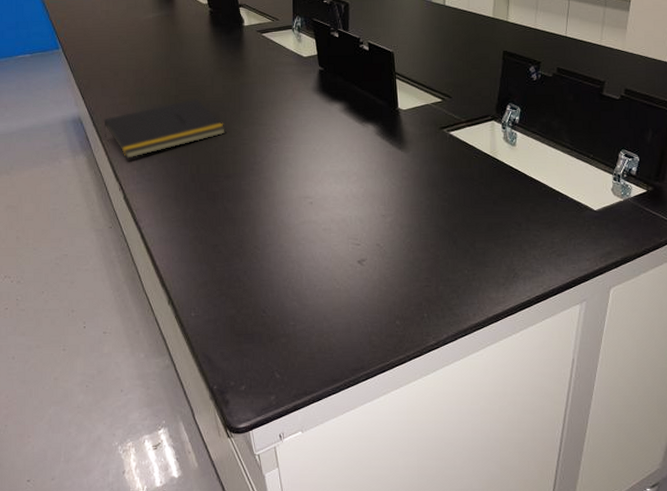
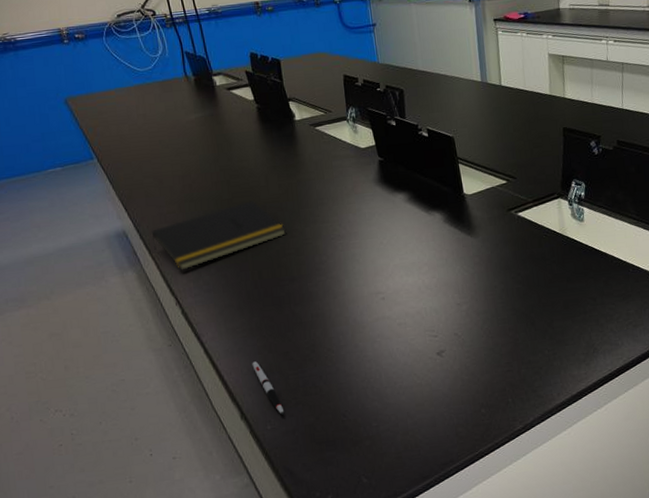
pen: none [183,250,209,304] -> present [252,361,285,415]

